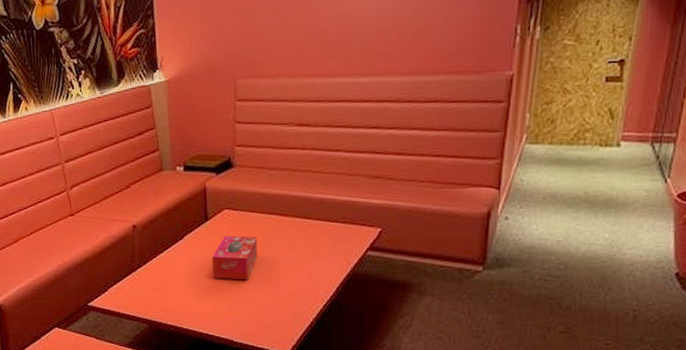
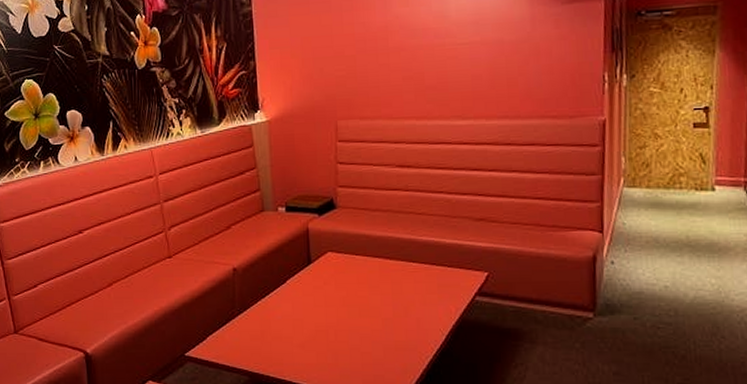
tissue box: present [212,235,258,280] -> none [316,279,364,328]

